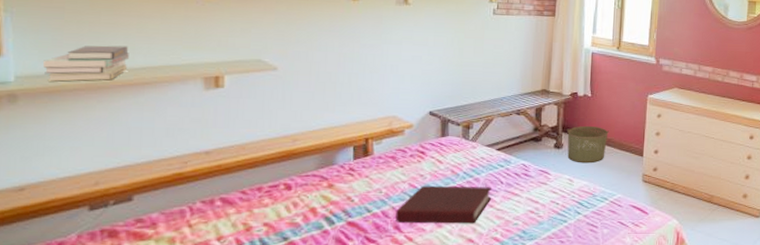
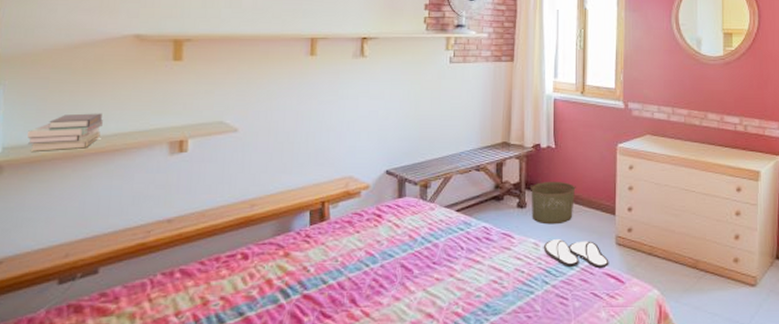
book: present [395,185,492,224] -> none [352,252,452,296]
slippers: none [578,176,636,201] -> present [544,239,609,268]

